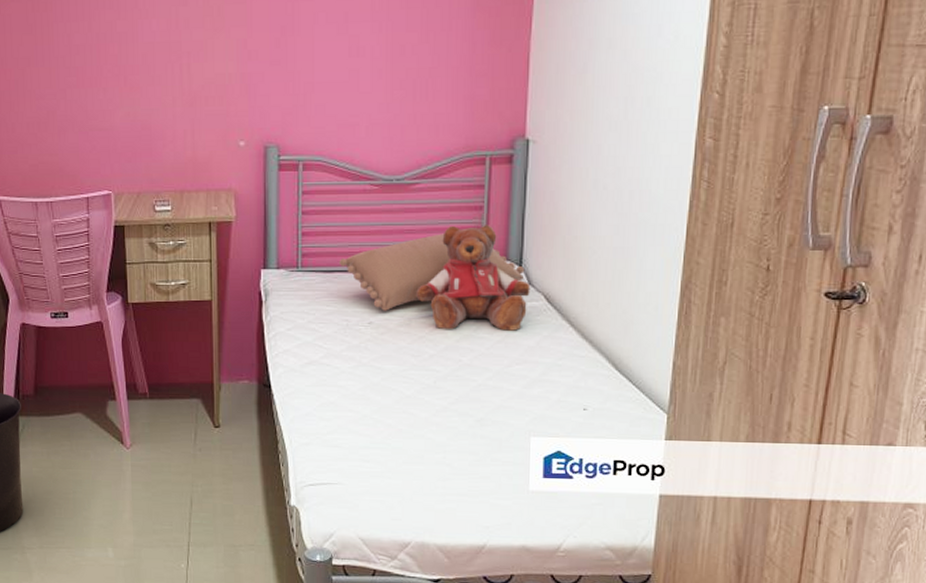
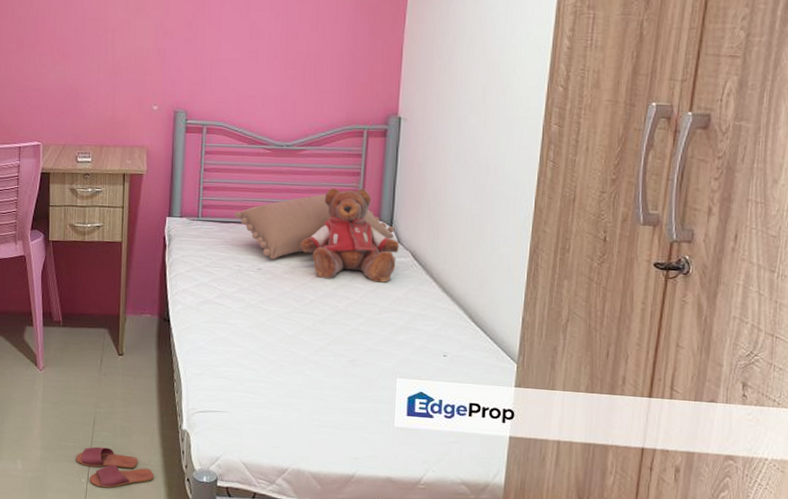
slippers: none [173,529,261,573] -> present [76,446,154,488]

